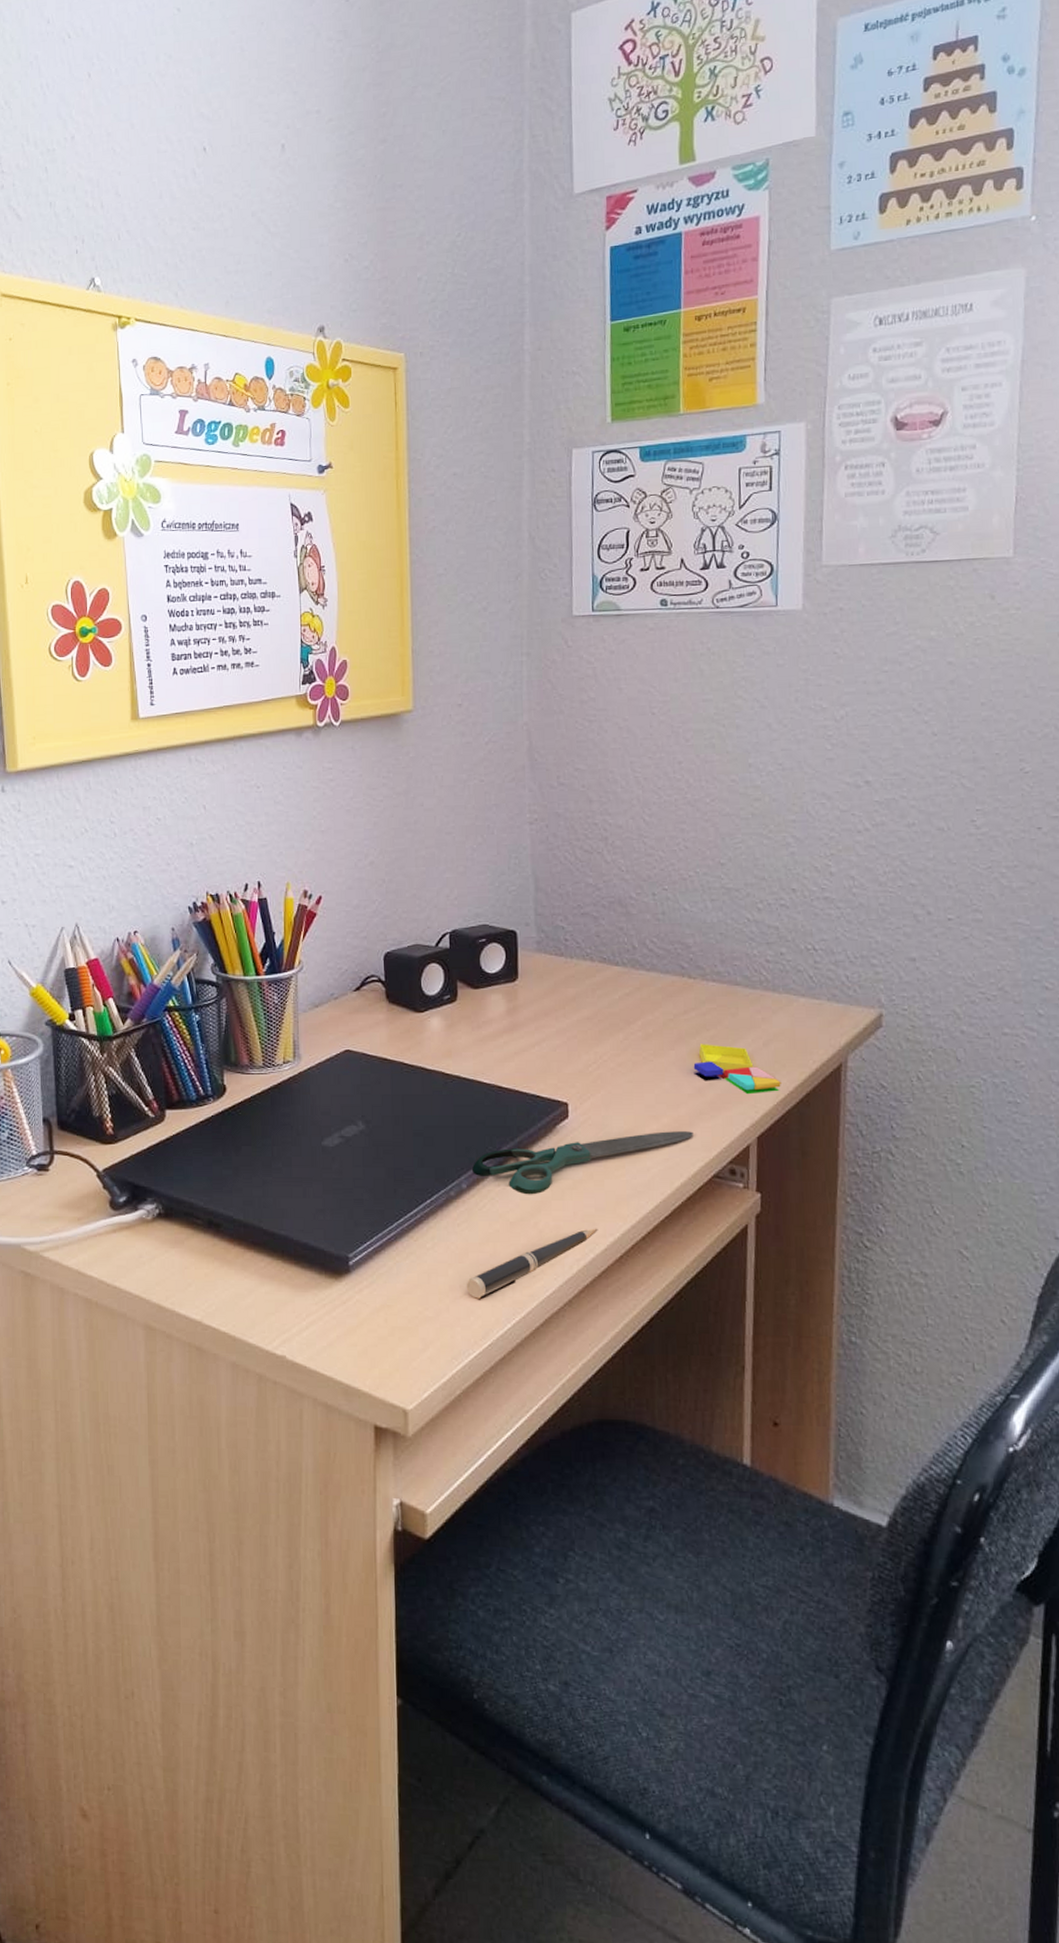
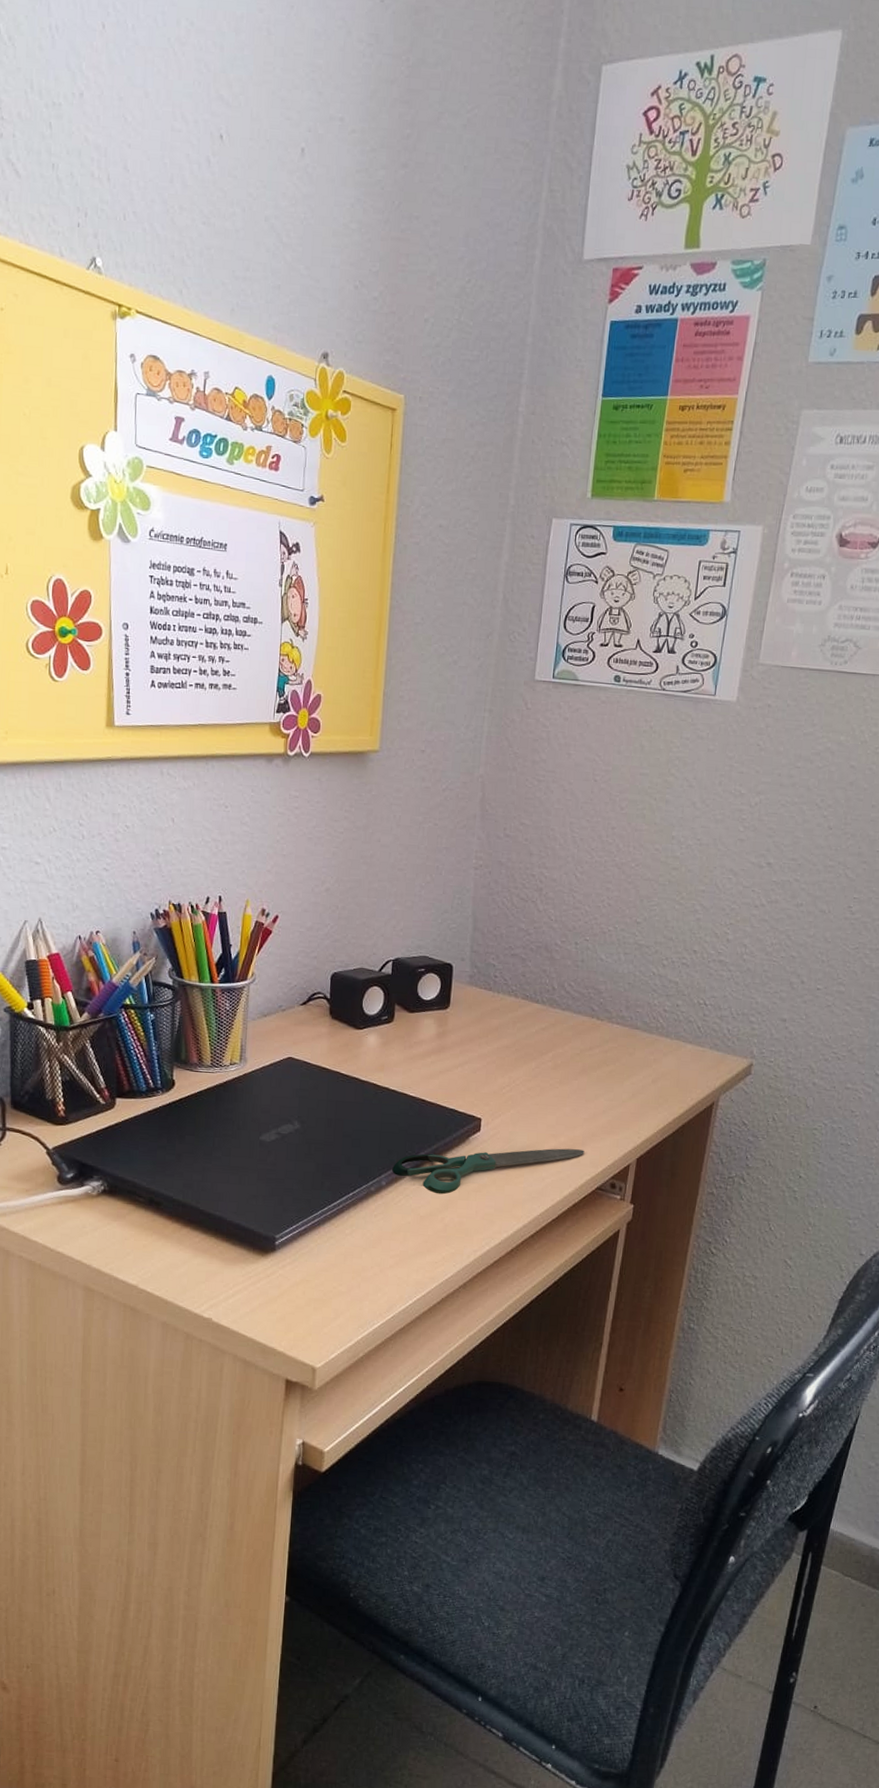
pen: present [466,1228,598,1300] -> none [376,1225,495,1280]
sticky notes: present [693,1044,781,1095] -> none [591,1077,663,1123]

